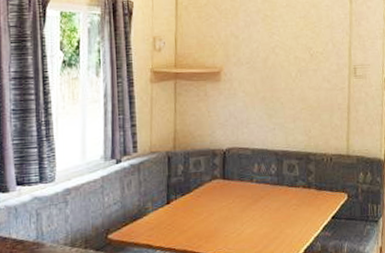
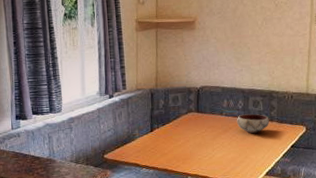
bowl: none [269,179,306,204] -> present [236,114,269,134]

